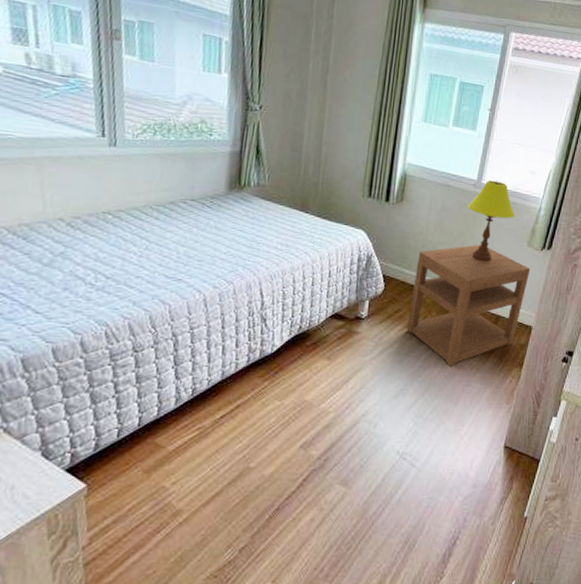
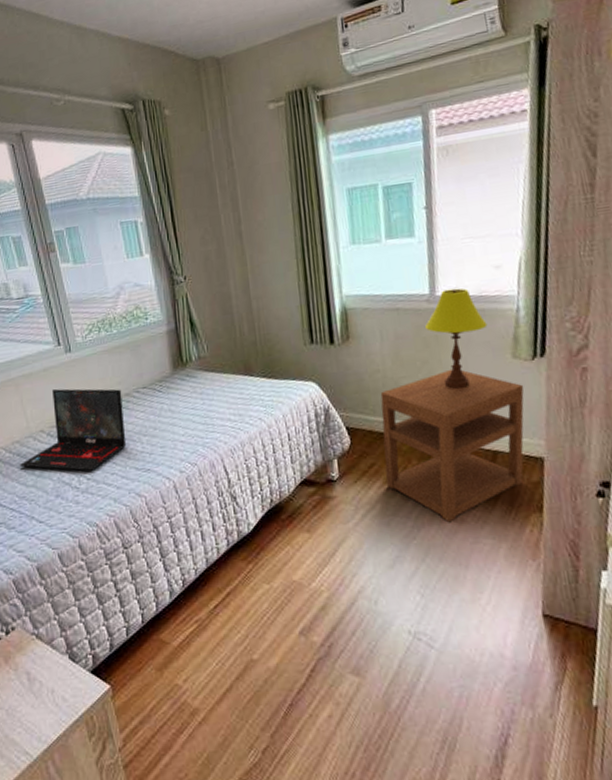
laptop: none [22,179,167,270] -> present [19,388,127,472]

